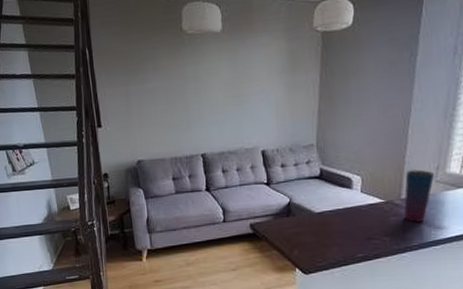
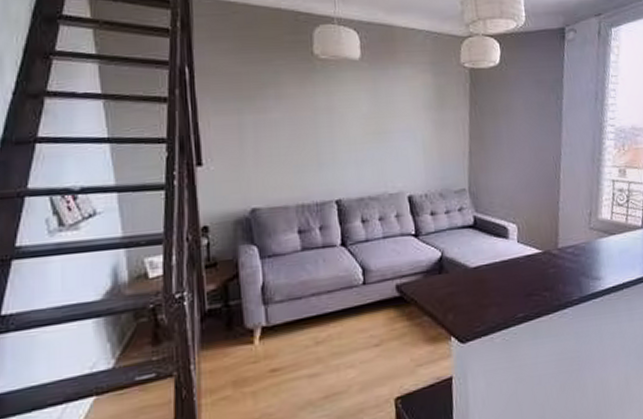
cup: present [404,169,435,222] -> none [560,216,588,274]

